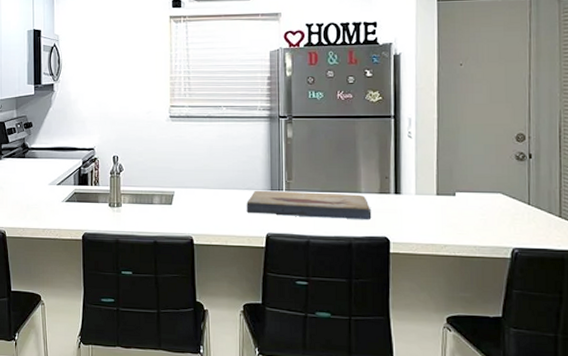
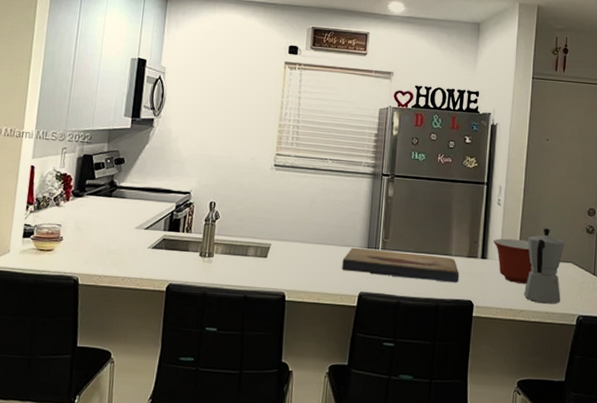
mixing bowl: none [406,172,454,217] -> present [492,238,533,284]
moka pot: none [445,158,491,238] -> present [523,228,565,304]

